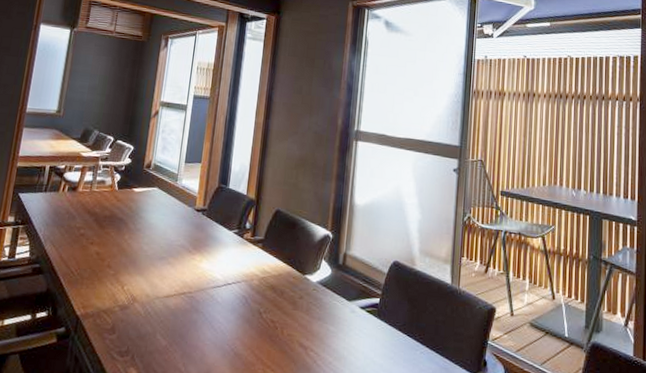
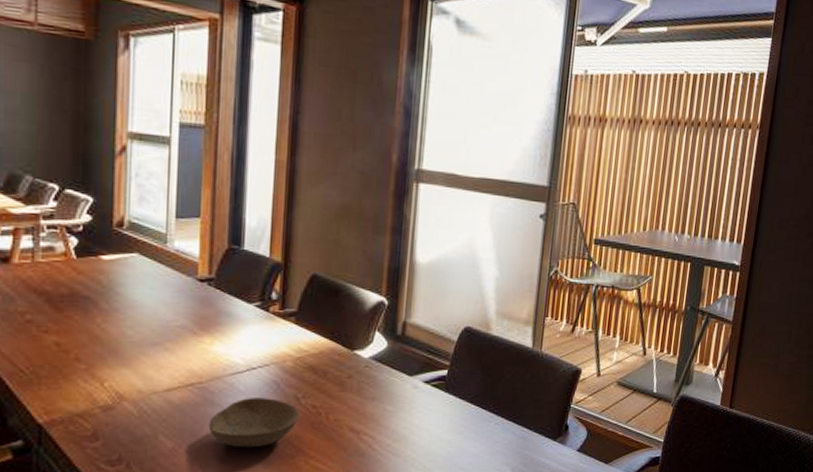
bowl: none [193,308,261,353] -> present [208,398,300,448]

